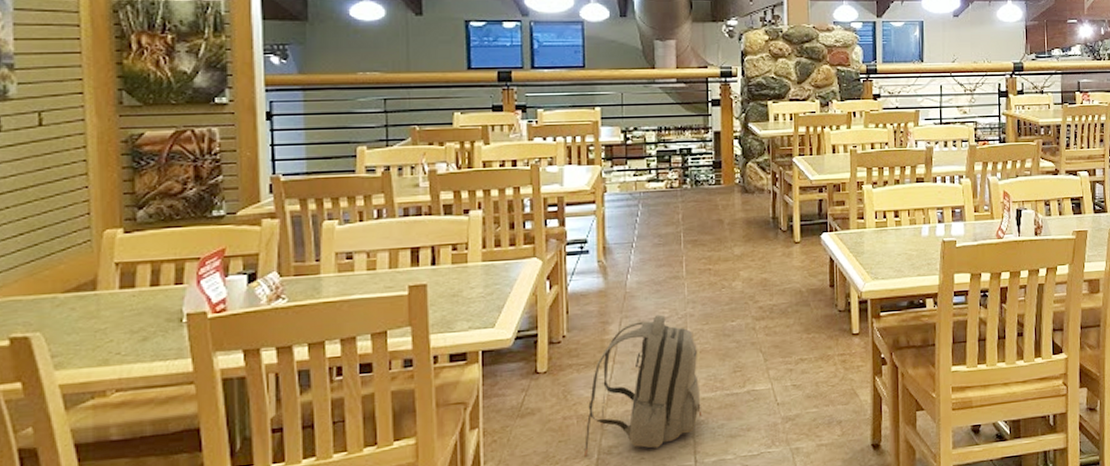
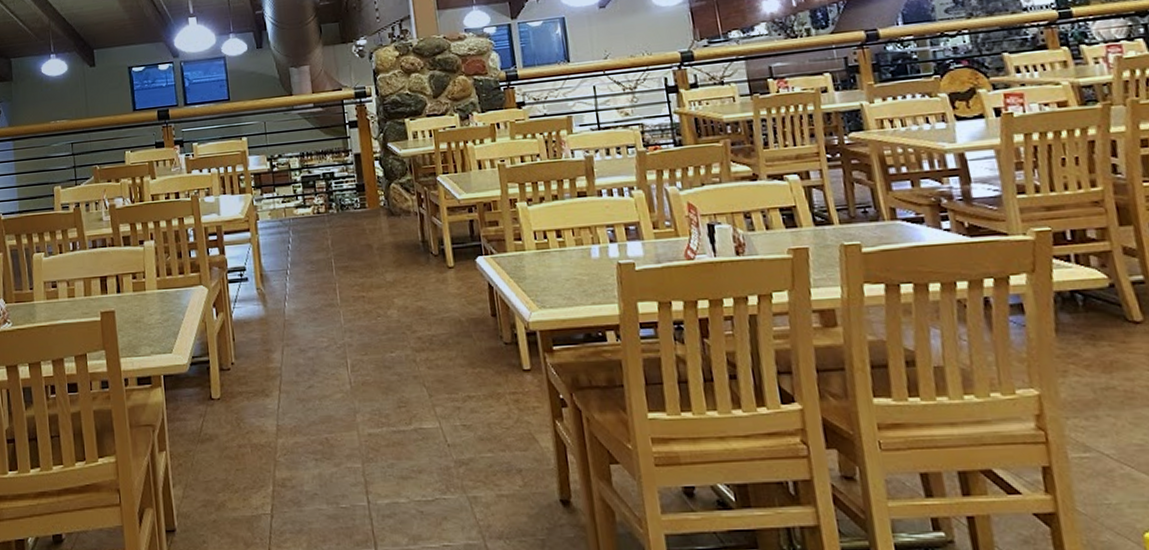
backpack: present [584,314,703,457] -> none [260,343,371,488]

